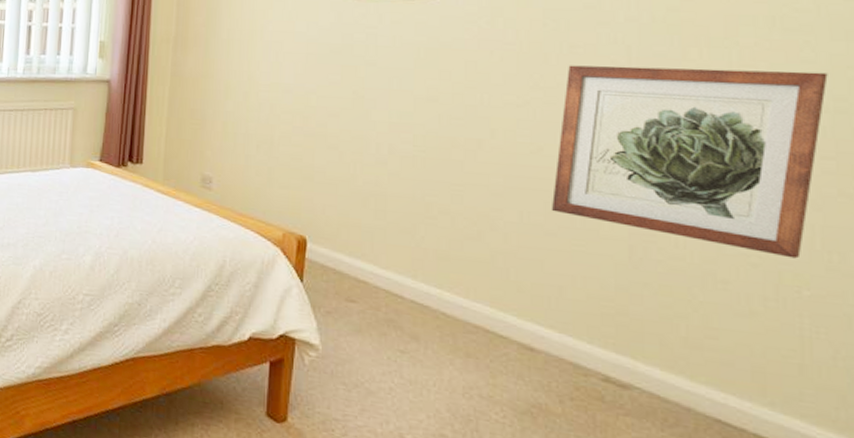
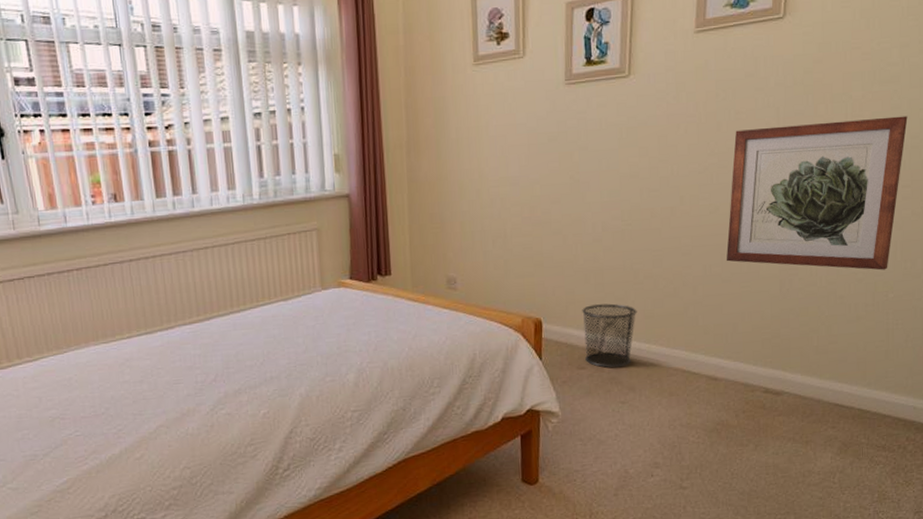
waste bin: none [357,232,428,310] -> present [582,303,637,368]

